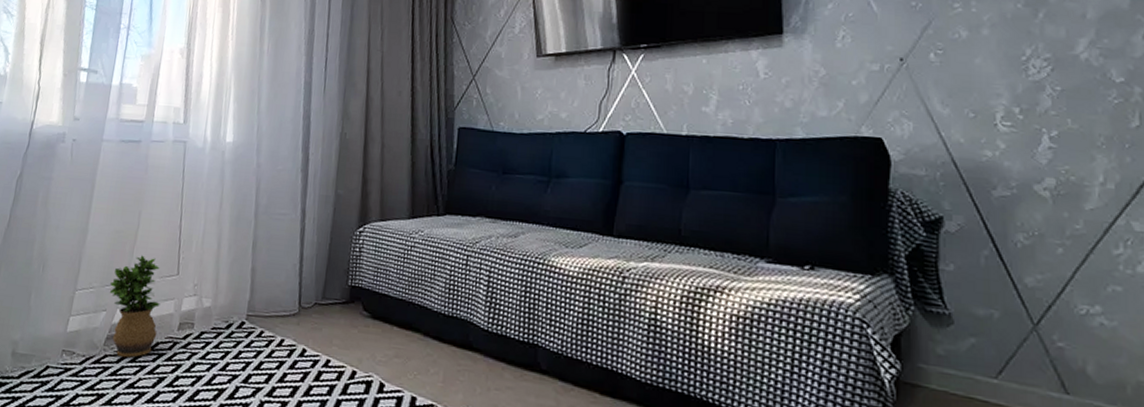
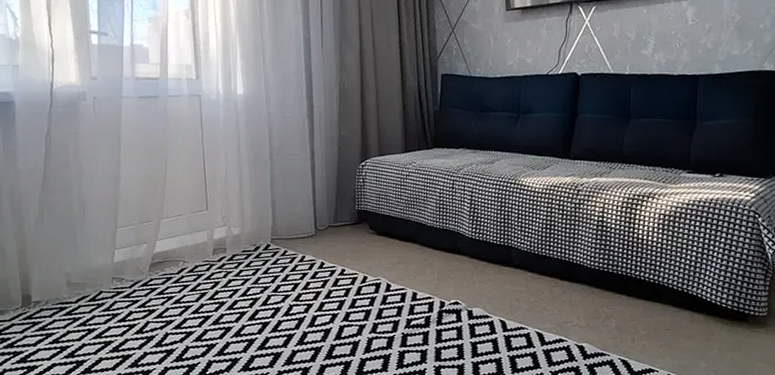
potted plant: present [109,255,160,358] -> none [147,195,195,279]

